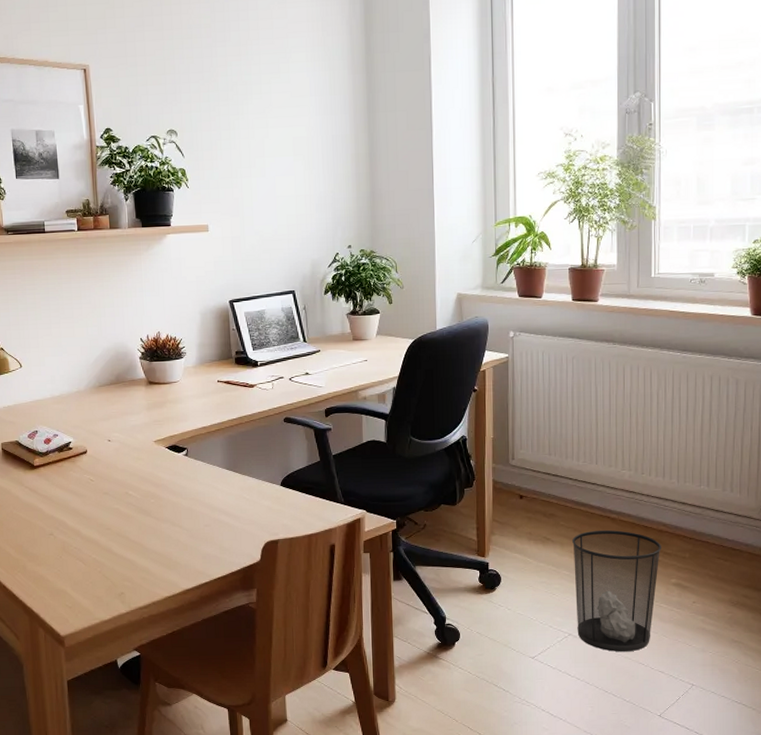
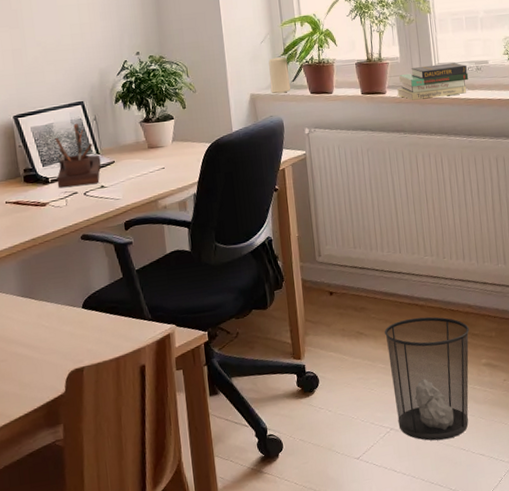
desk organizer: none [265,312,306,371] -> present [55,124,101,187]
candle: none [478,257,500,295] -> present [268,56,291,94]
books: none [610,273,690,310] -> present [397,62,469,101]

